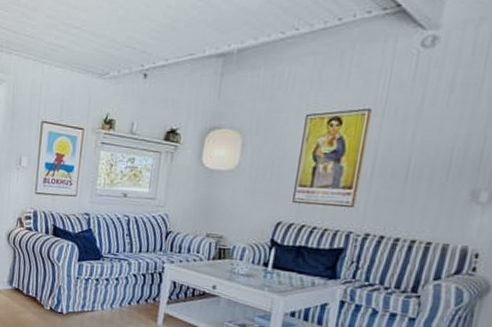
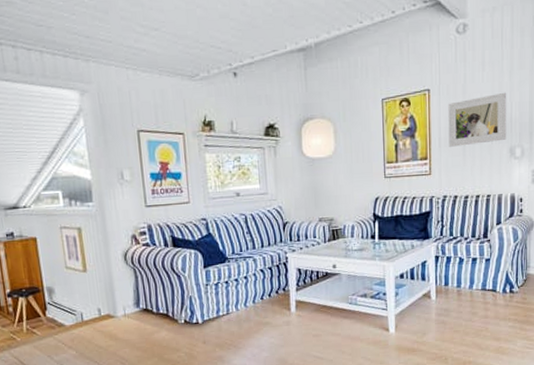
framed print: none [384,121,481,180] -> present [448,92,507,147]

